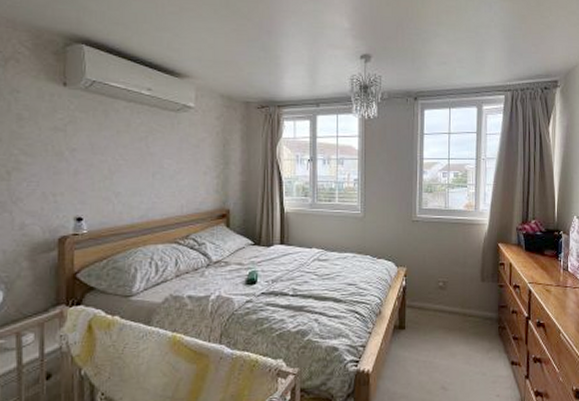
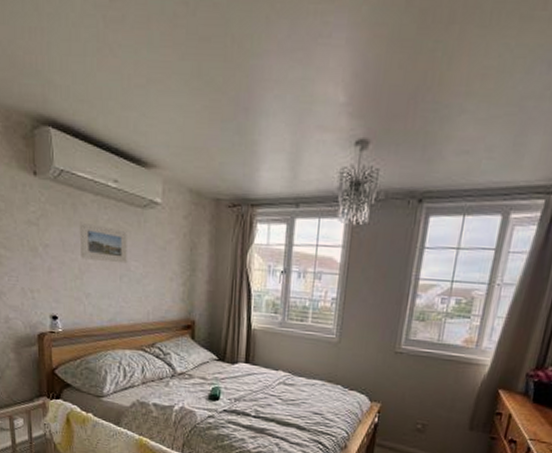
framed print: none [110,126,161,162] -> present [79,222,128,264]

